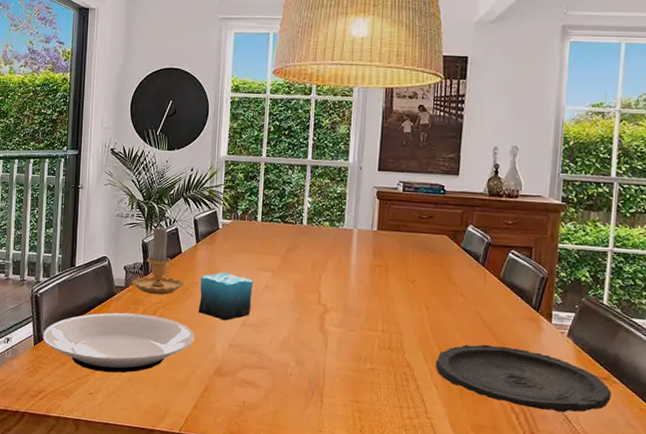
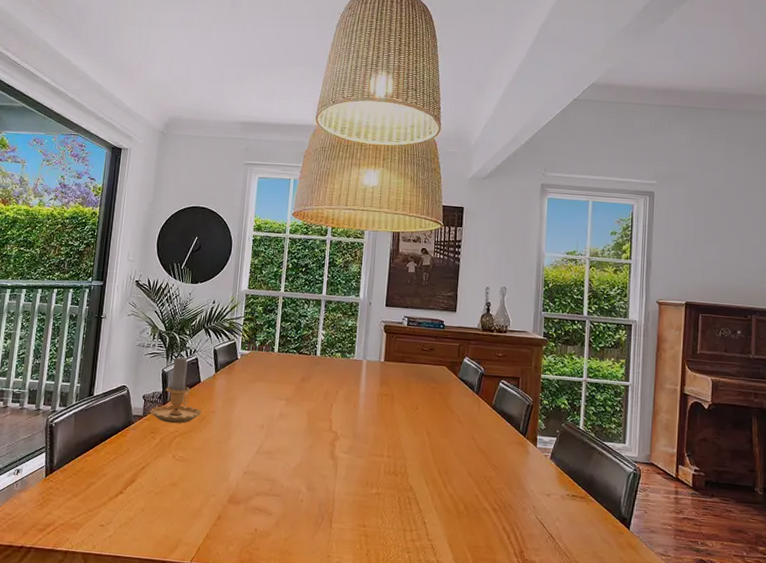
plate: present [43,312,194,373] -> none [55,441,210,504]
candle: present [198,262,254,321] -> none [214,391,269,449]
plate: present [435,344,612,413] -> none [435,467,589,531]

